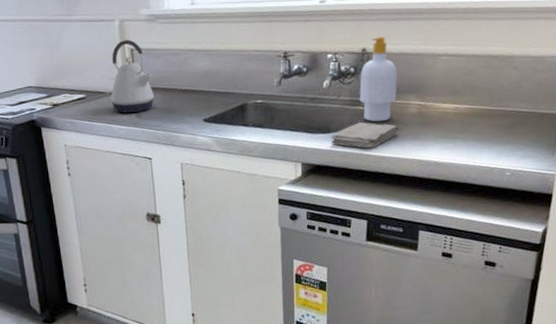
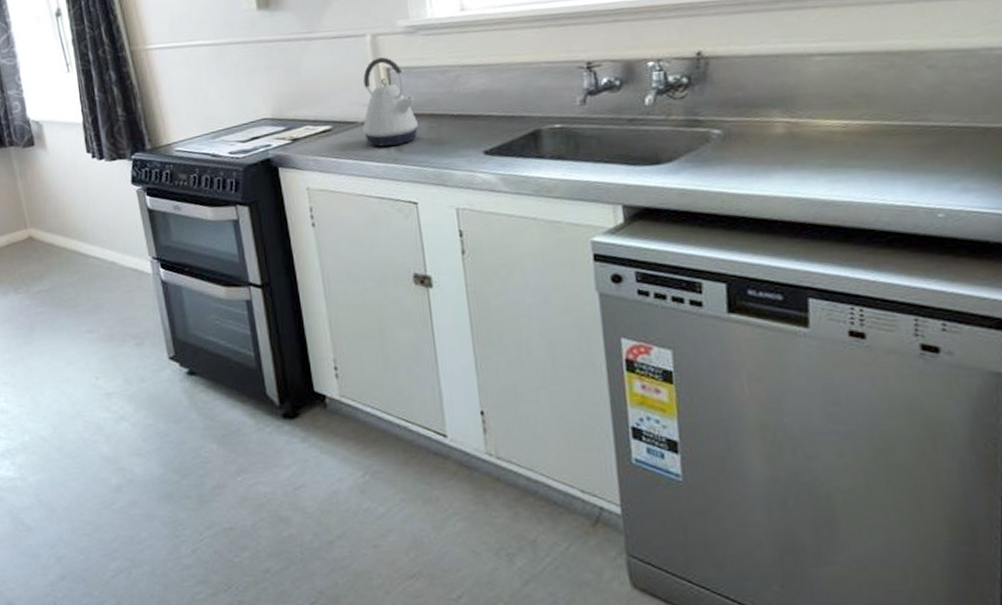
washcloth: present [331,122,399,149] -> none [662,148,762,184]
soap bottle: present [359,36,398,122] -> none [696,35,753,148]

